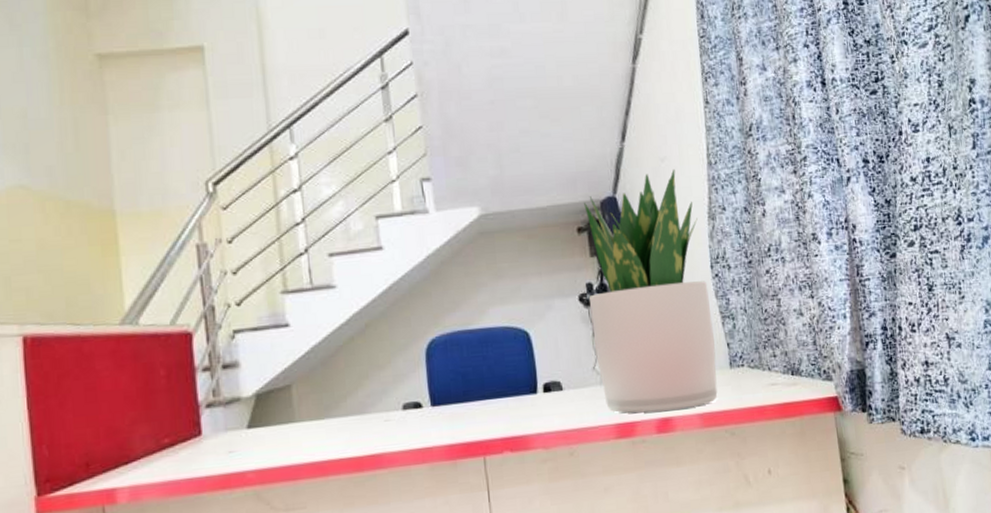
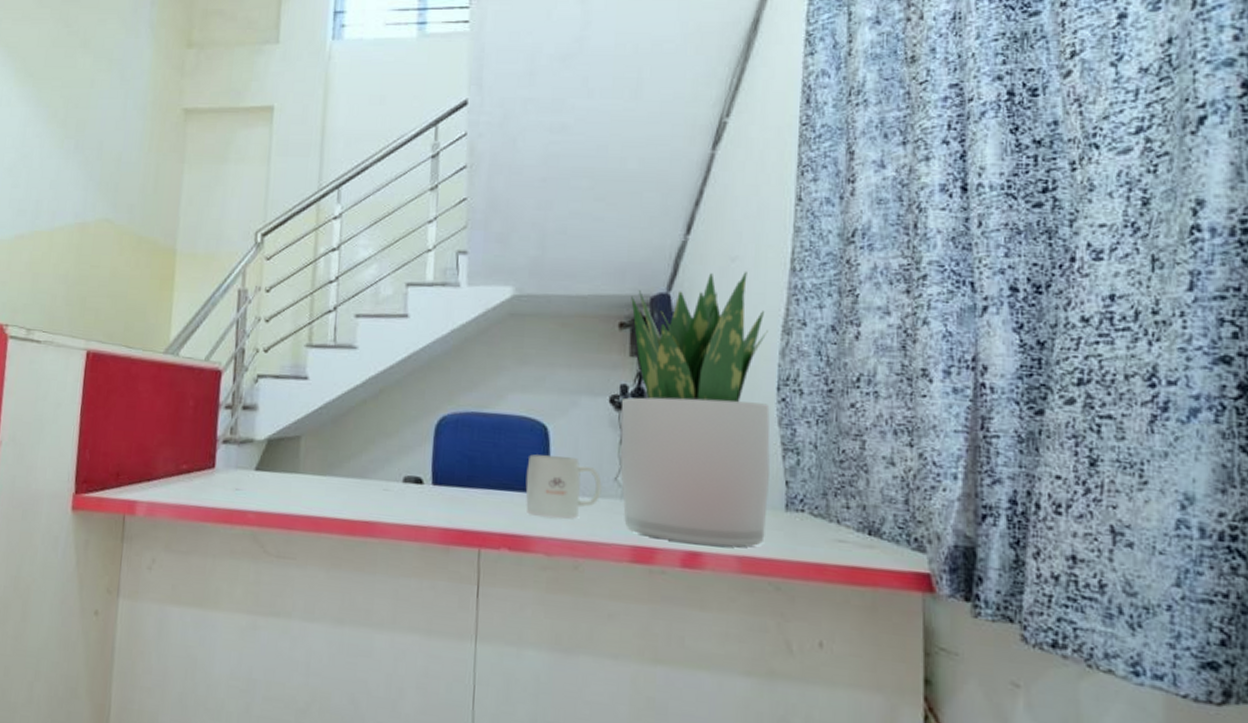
mug: none [515,355,584,416] -> present [525,454,602,520]

